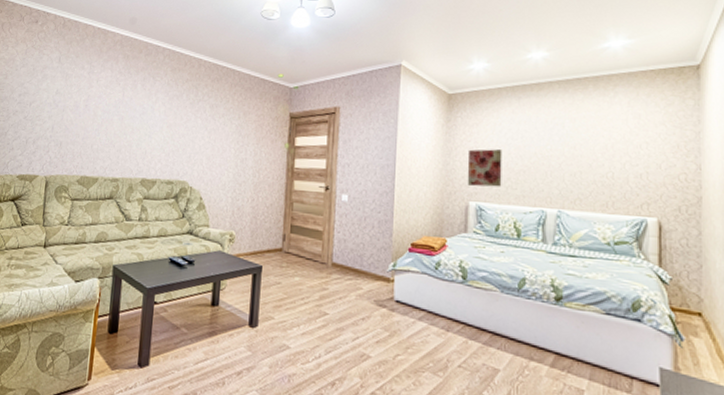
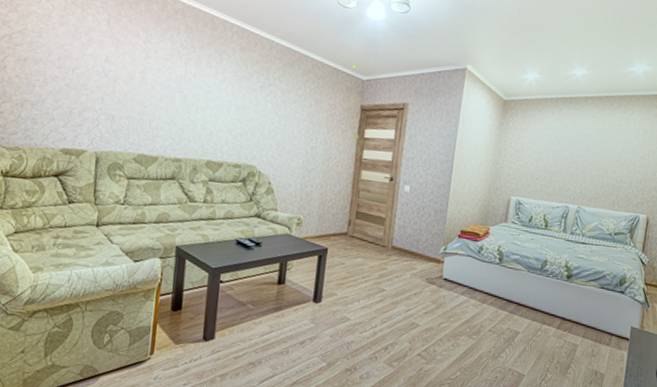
wall art: present [467,149,502,187] -> none [511,151,542,185]

